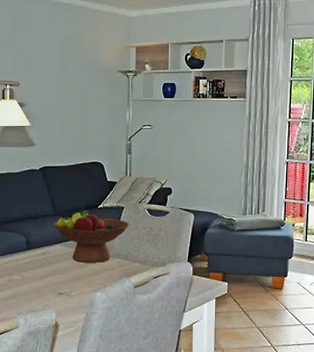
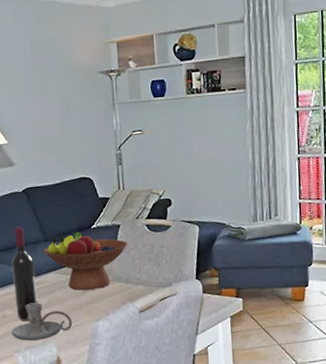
candle holder: none [16,270,73,305] -> present [11,302,73,341]
wine bottle: none [22,201,44,286] -> present [11,227,38,321]

